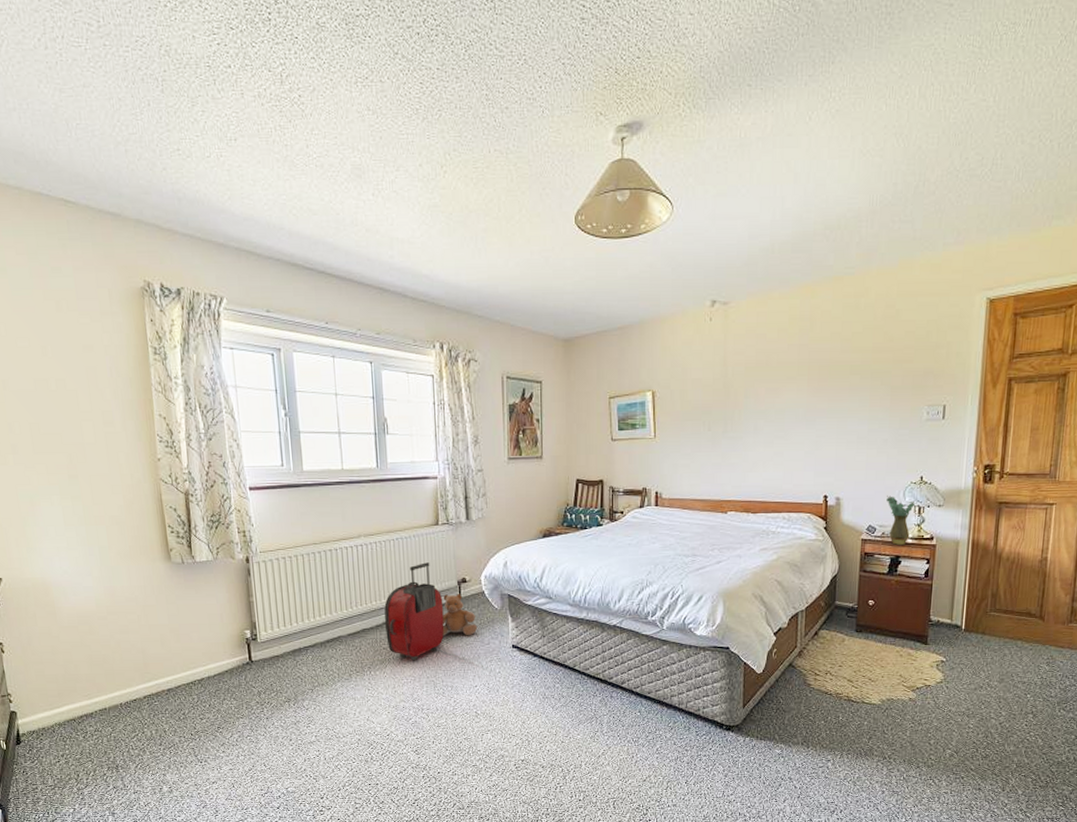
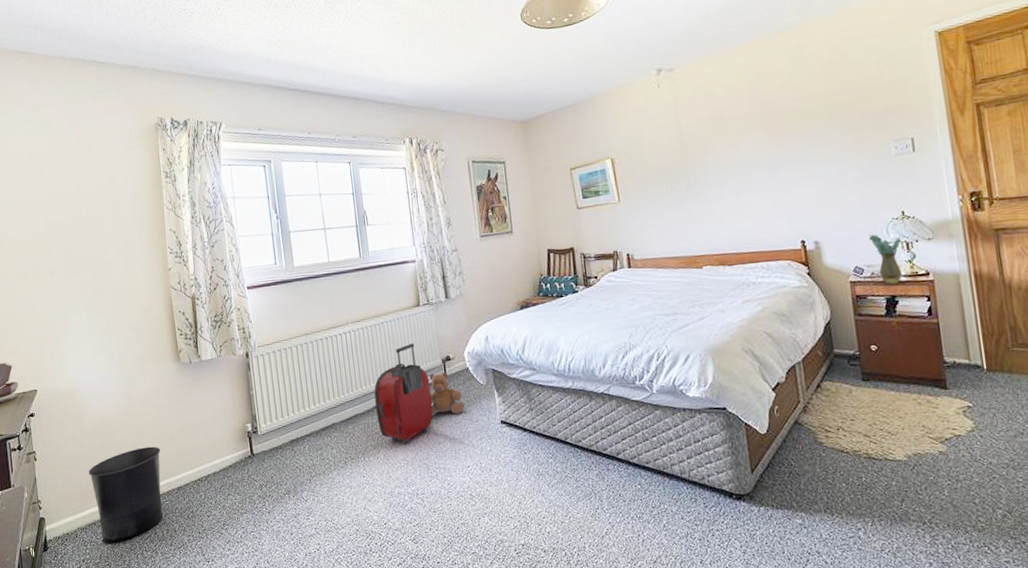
waste bin: none [65,646,151,740] -> present [88,446,163,543]

